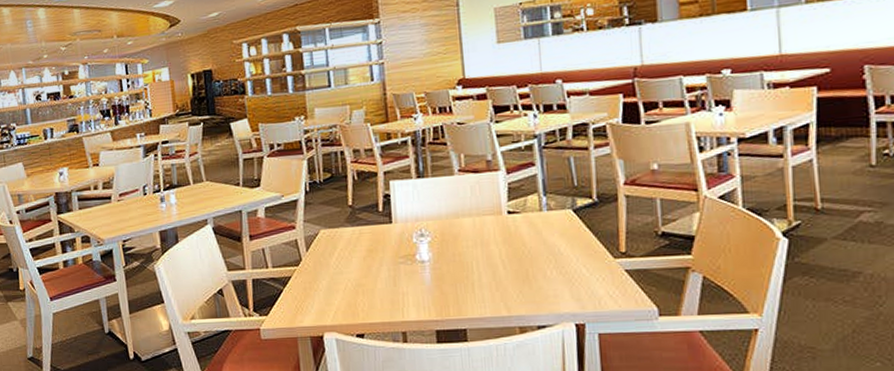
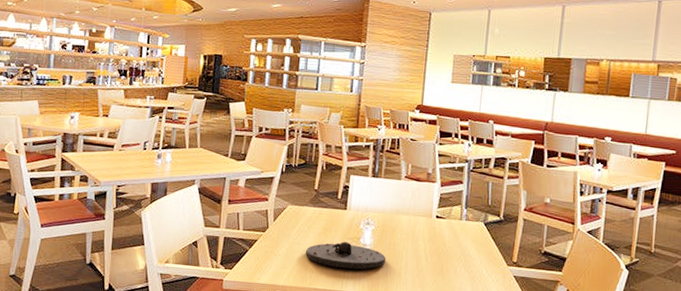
plate: none [350,262,453,294] -> present [305,242,386,270]

